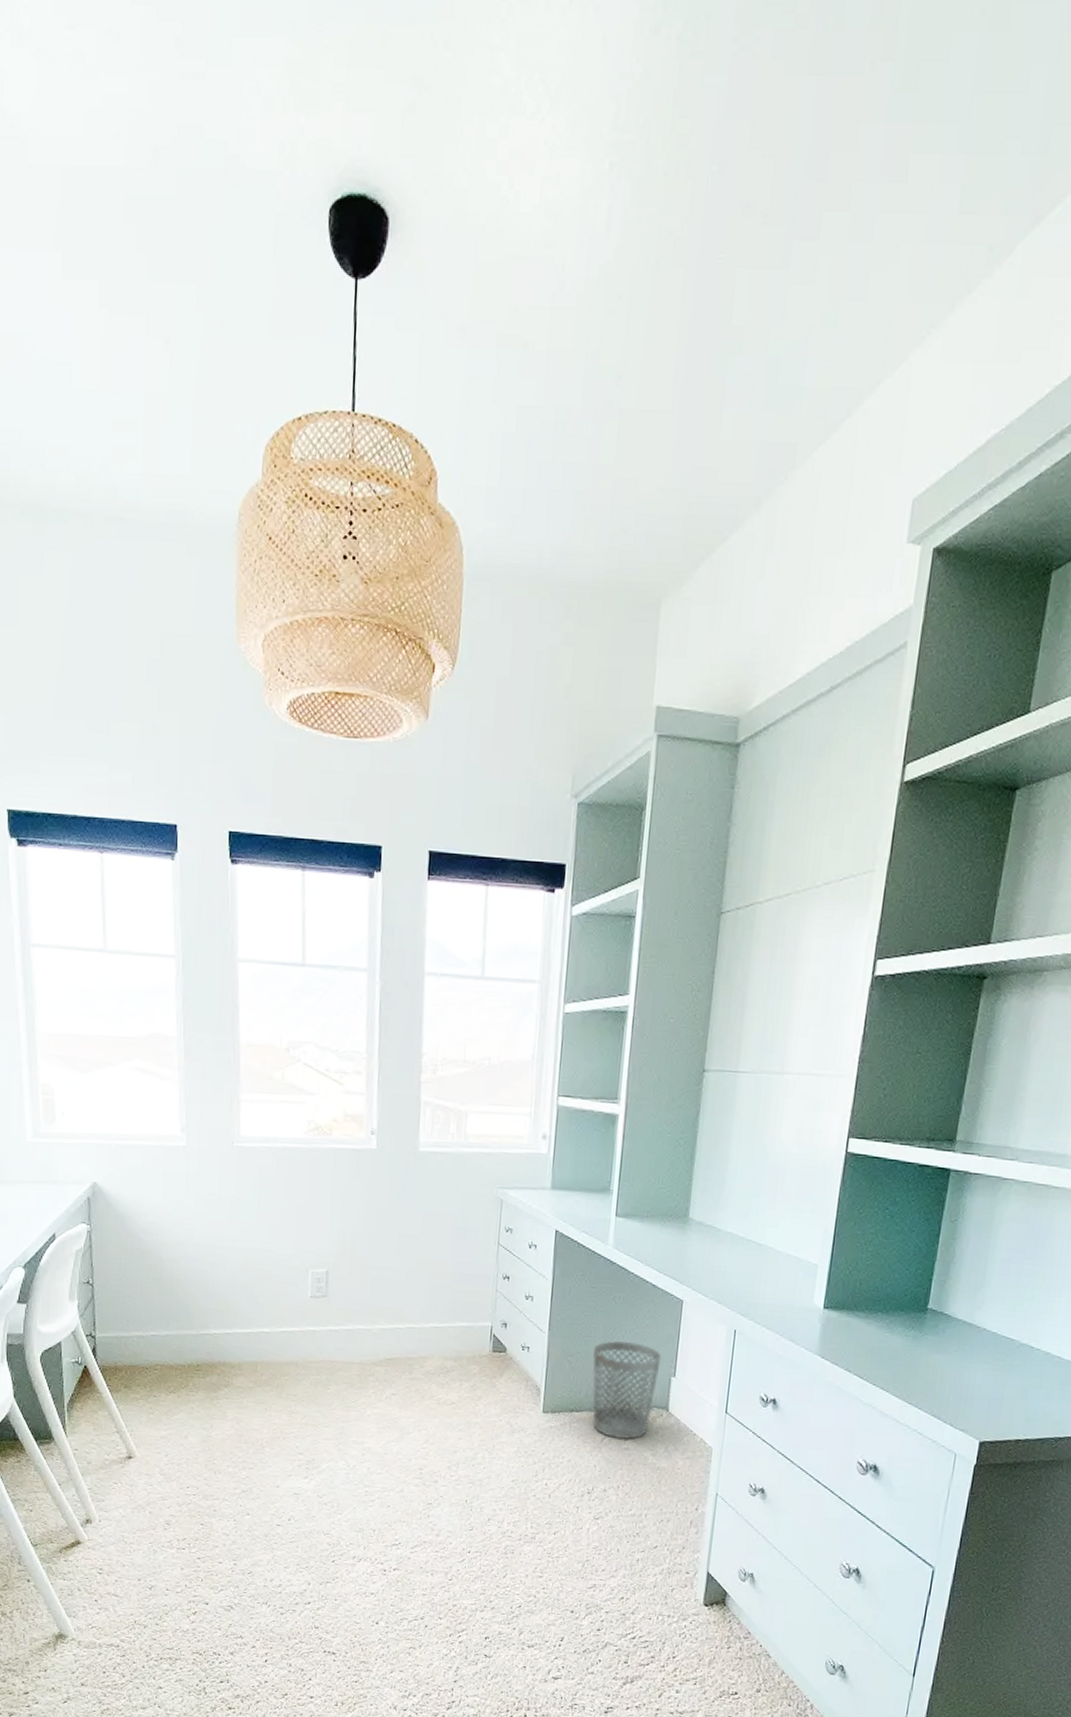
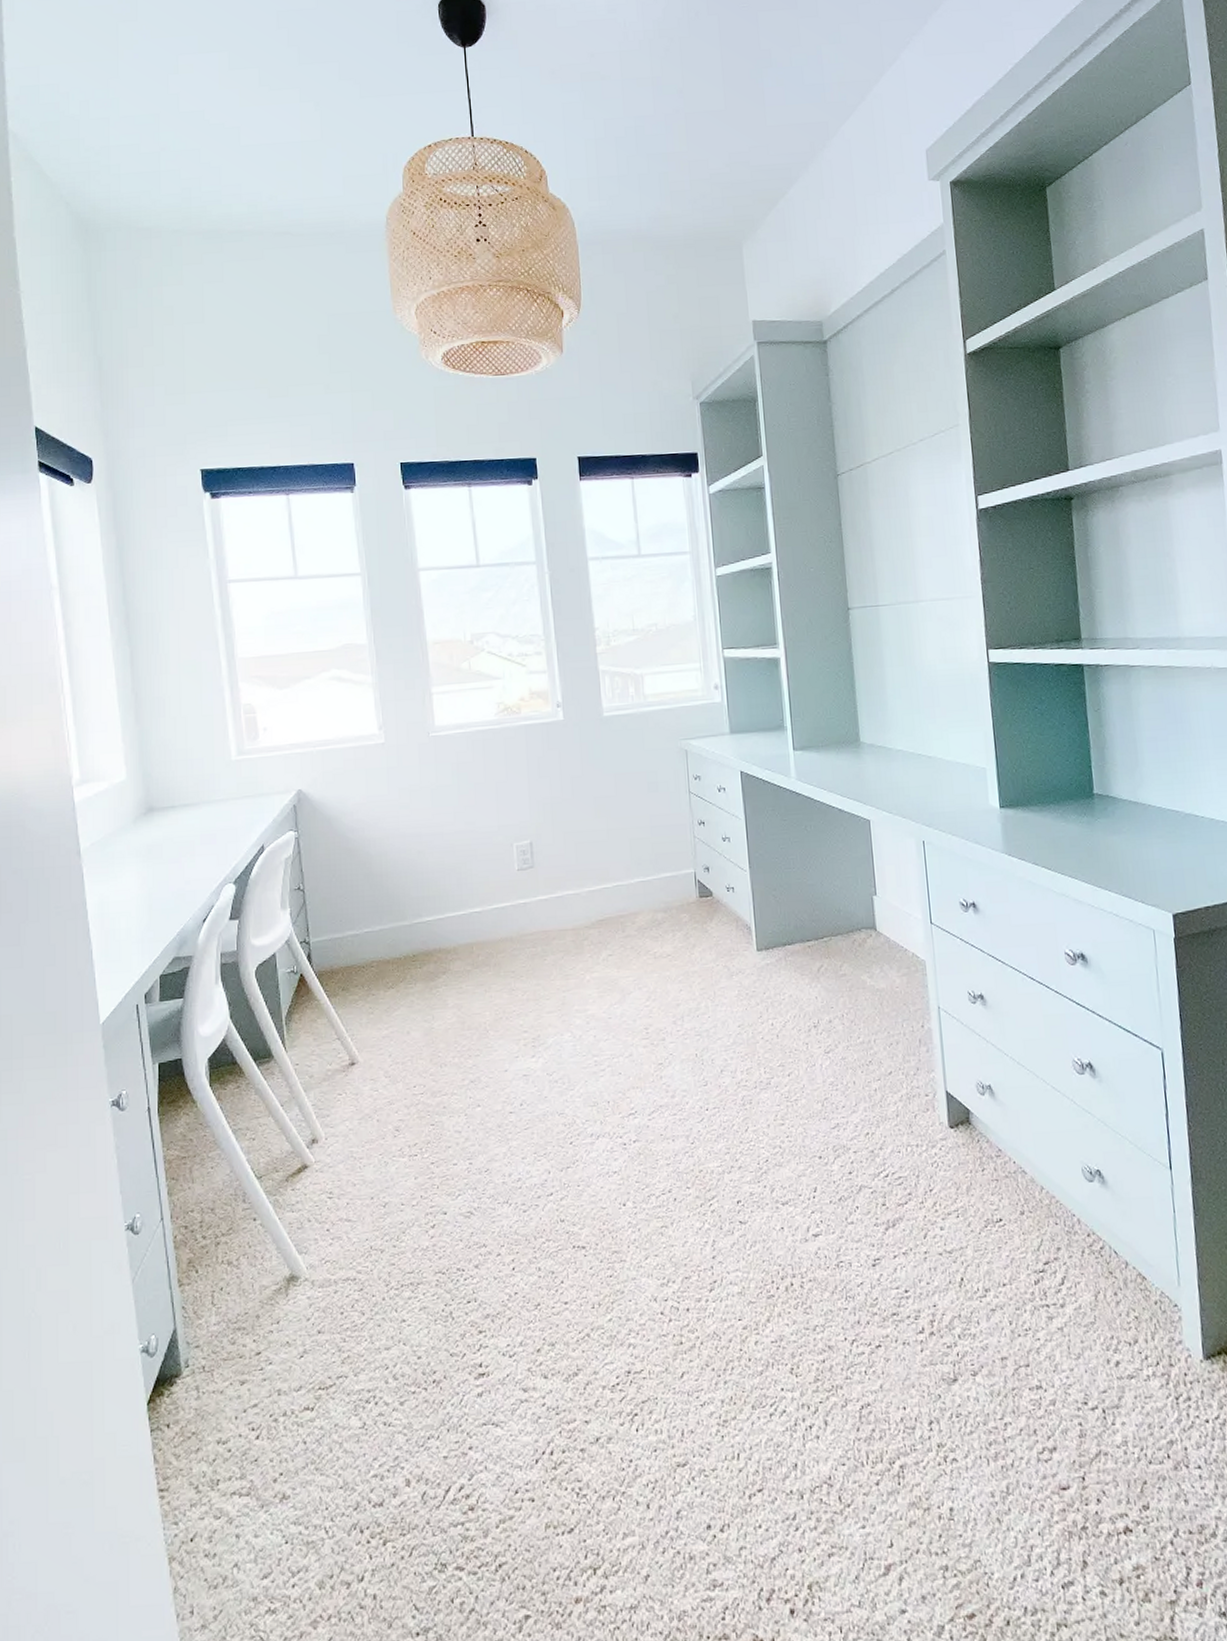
wastebasket: present [592,1341,662,1440] -> none [795,867,861,966]

